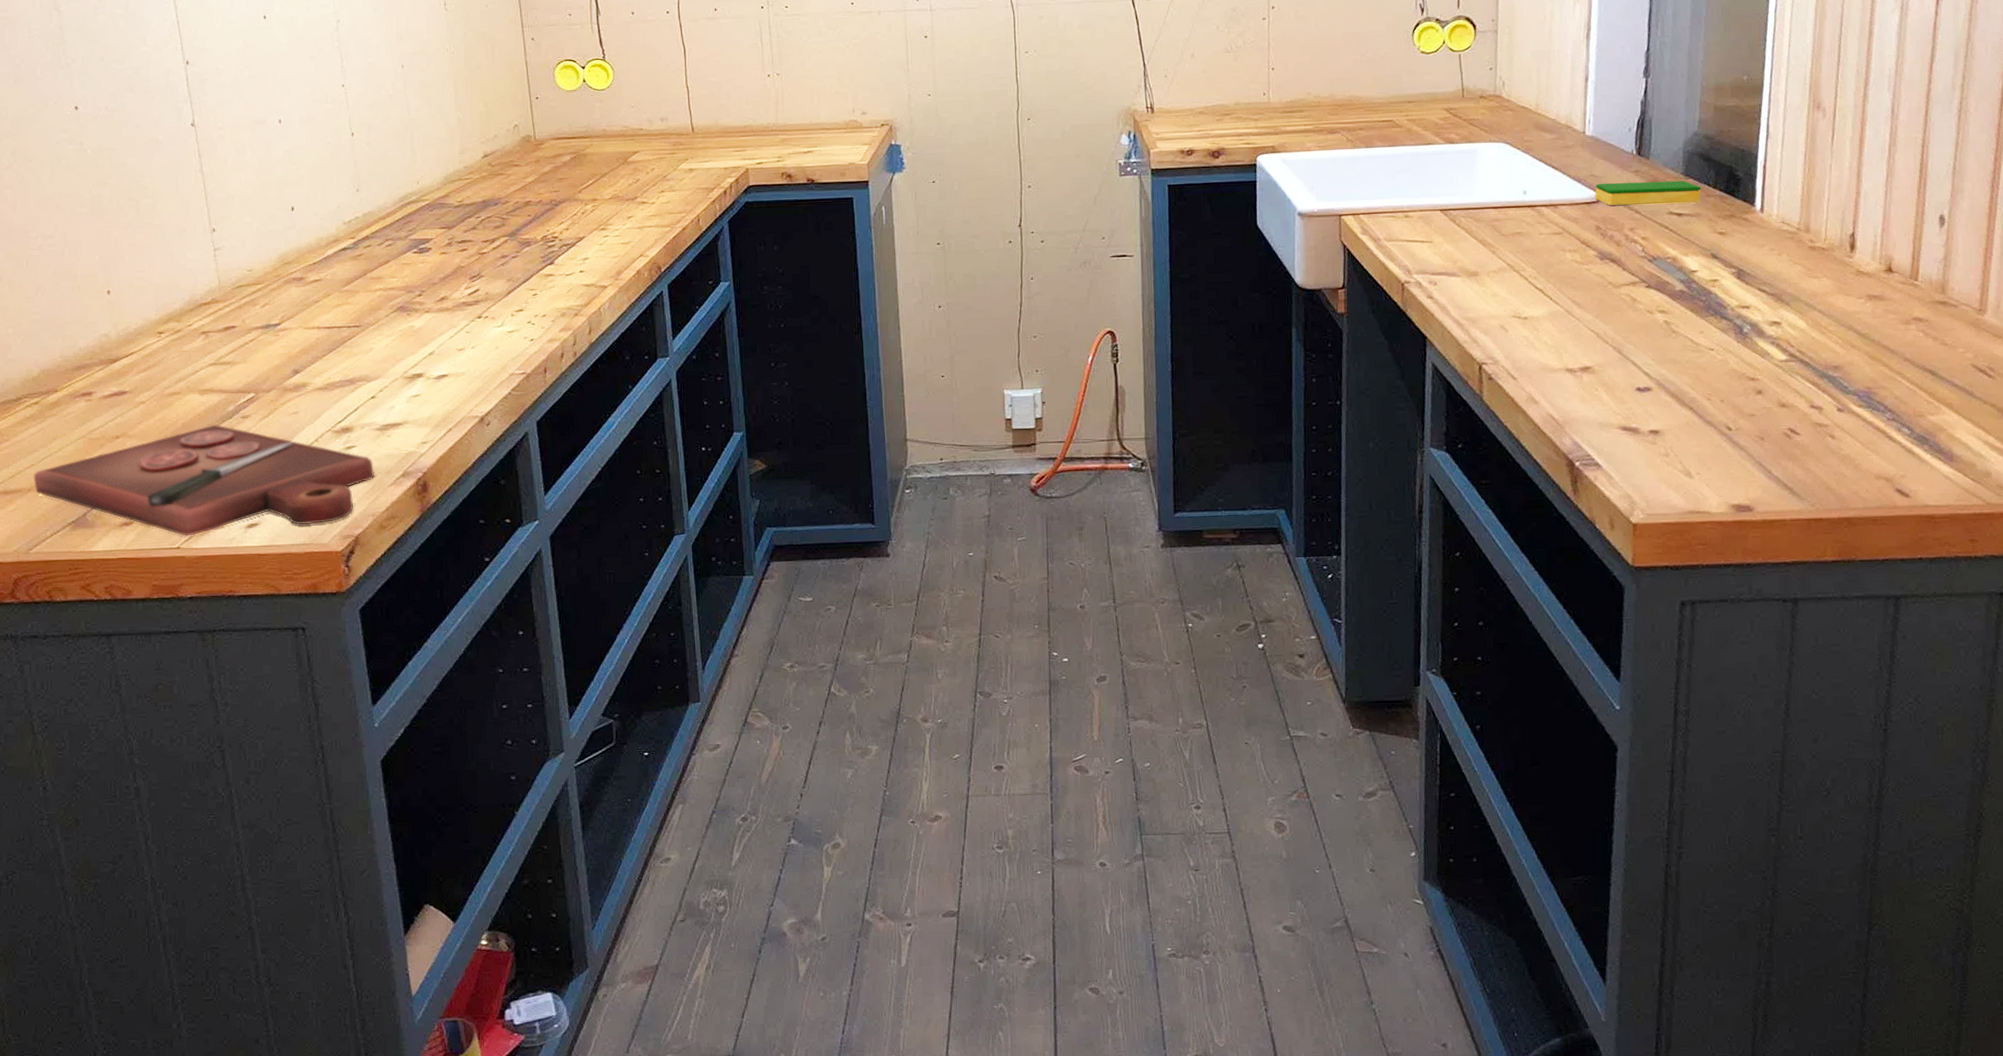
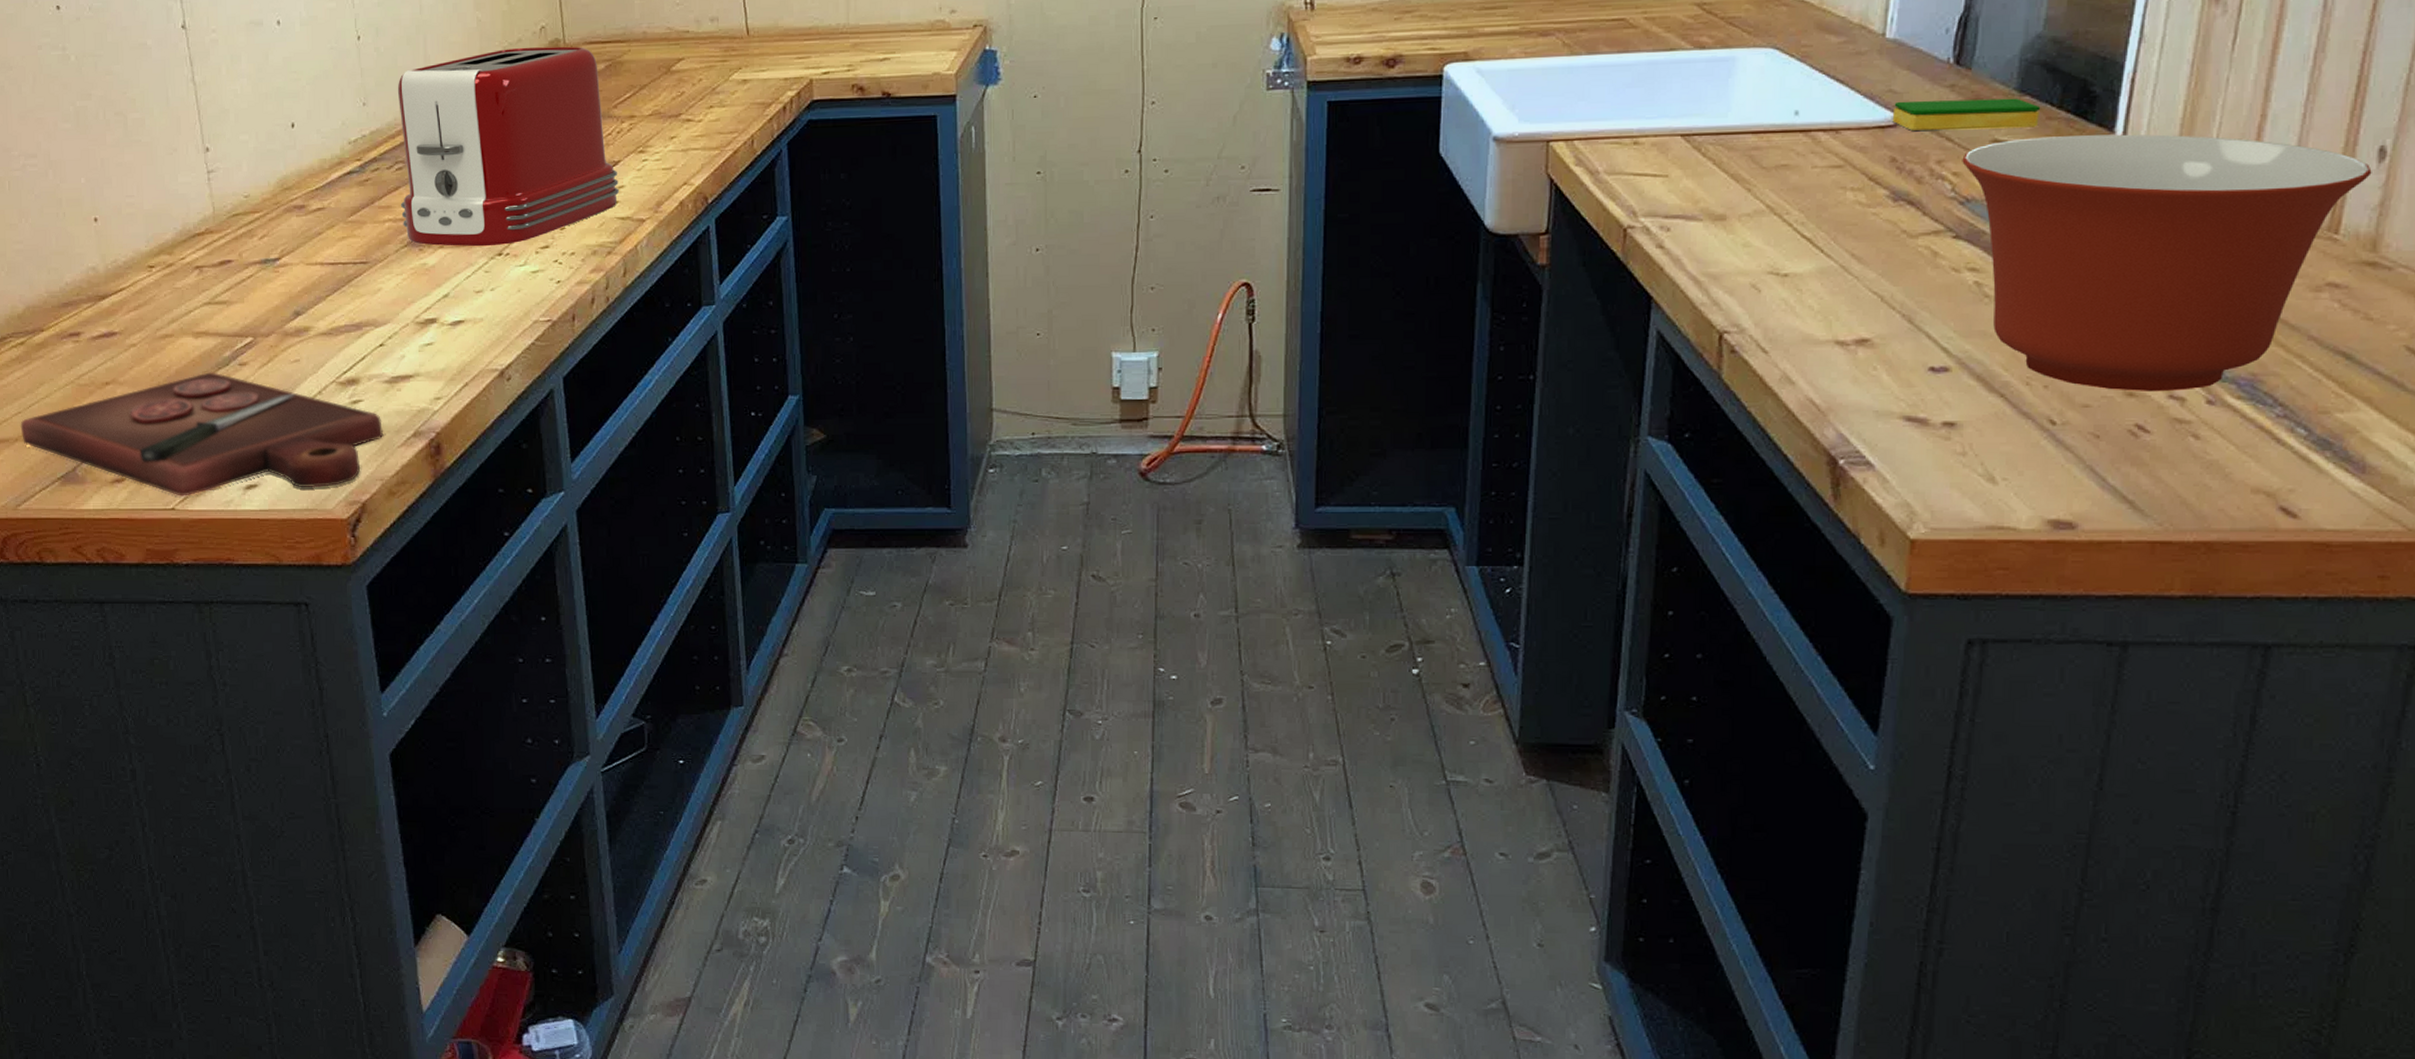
toaster: none [387,141,584,311] -> present [397,46,619,247]
mixing bowl: none [1648,207,1936,403] -> present [1962,134,2372,391]

